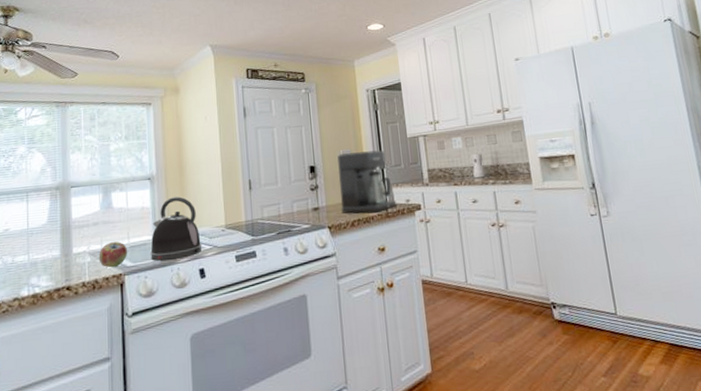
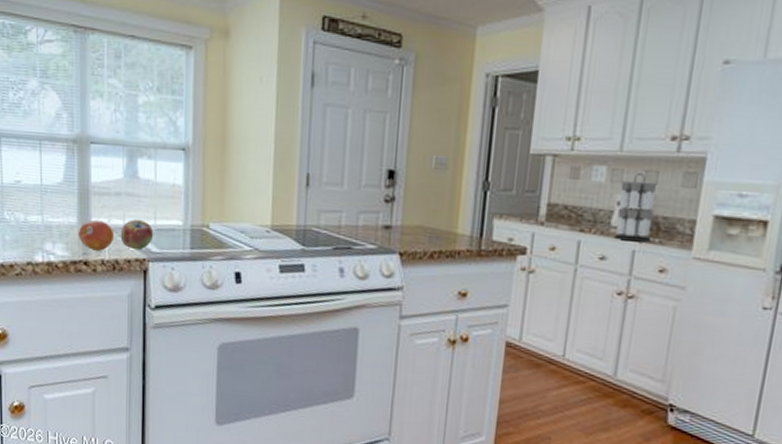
fruit: none [62,248,94,276] -> present [79,219,115,251]
kettle: present [149,196,202,261] -> none [178,178,241,255]
coffee maker: present [337,149,398,214] -> none [420,160,496,247]
spice rack: none [473,137,504,187] -> present [614,172,658,243]

